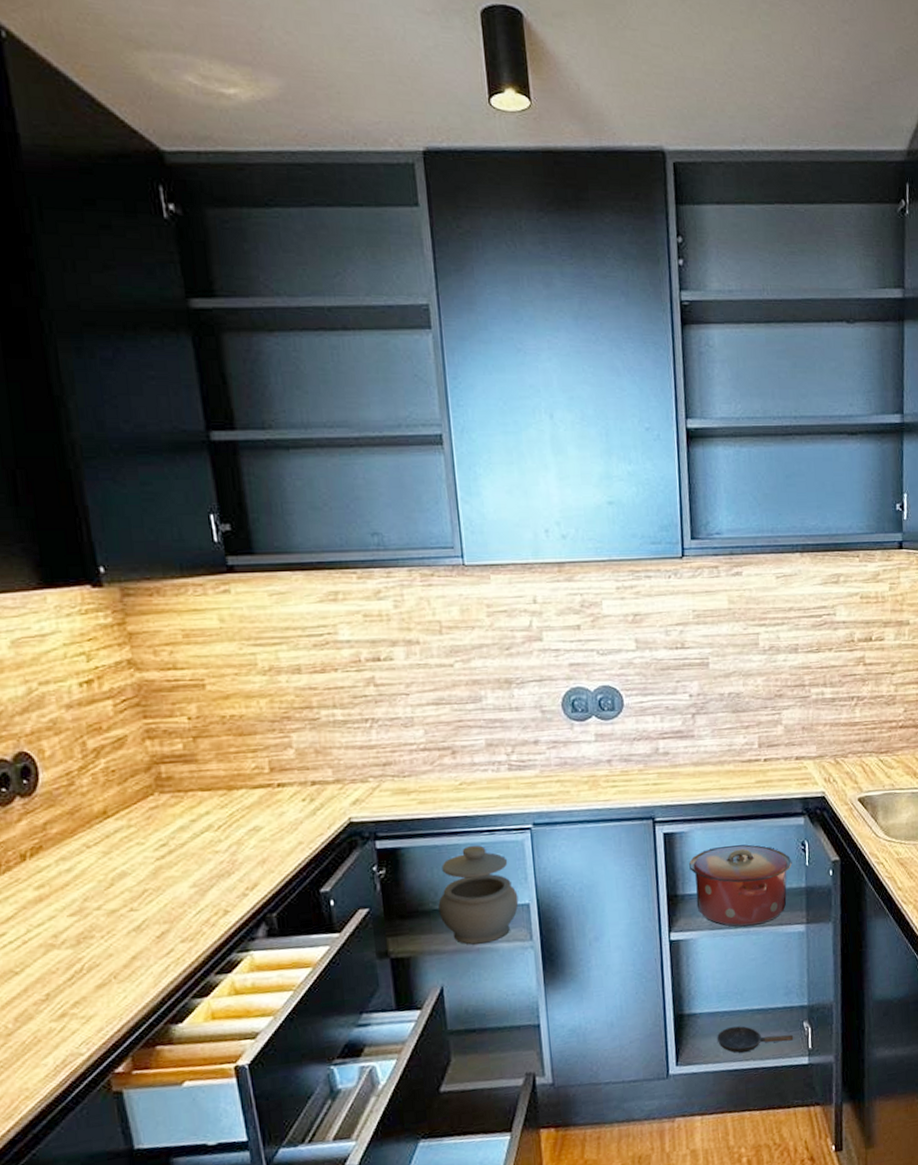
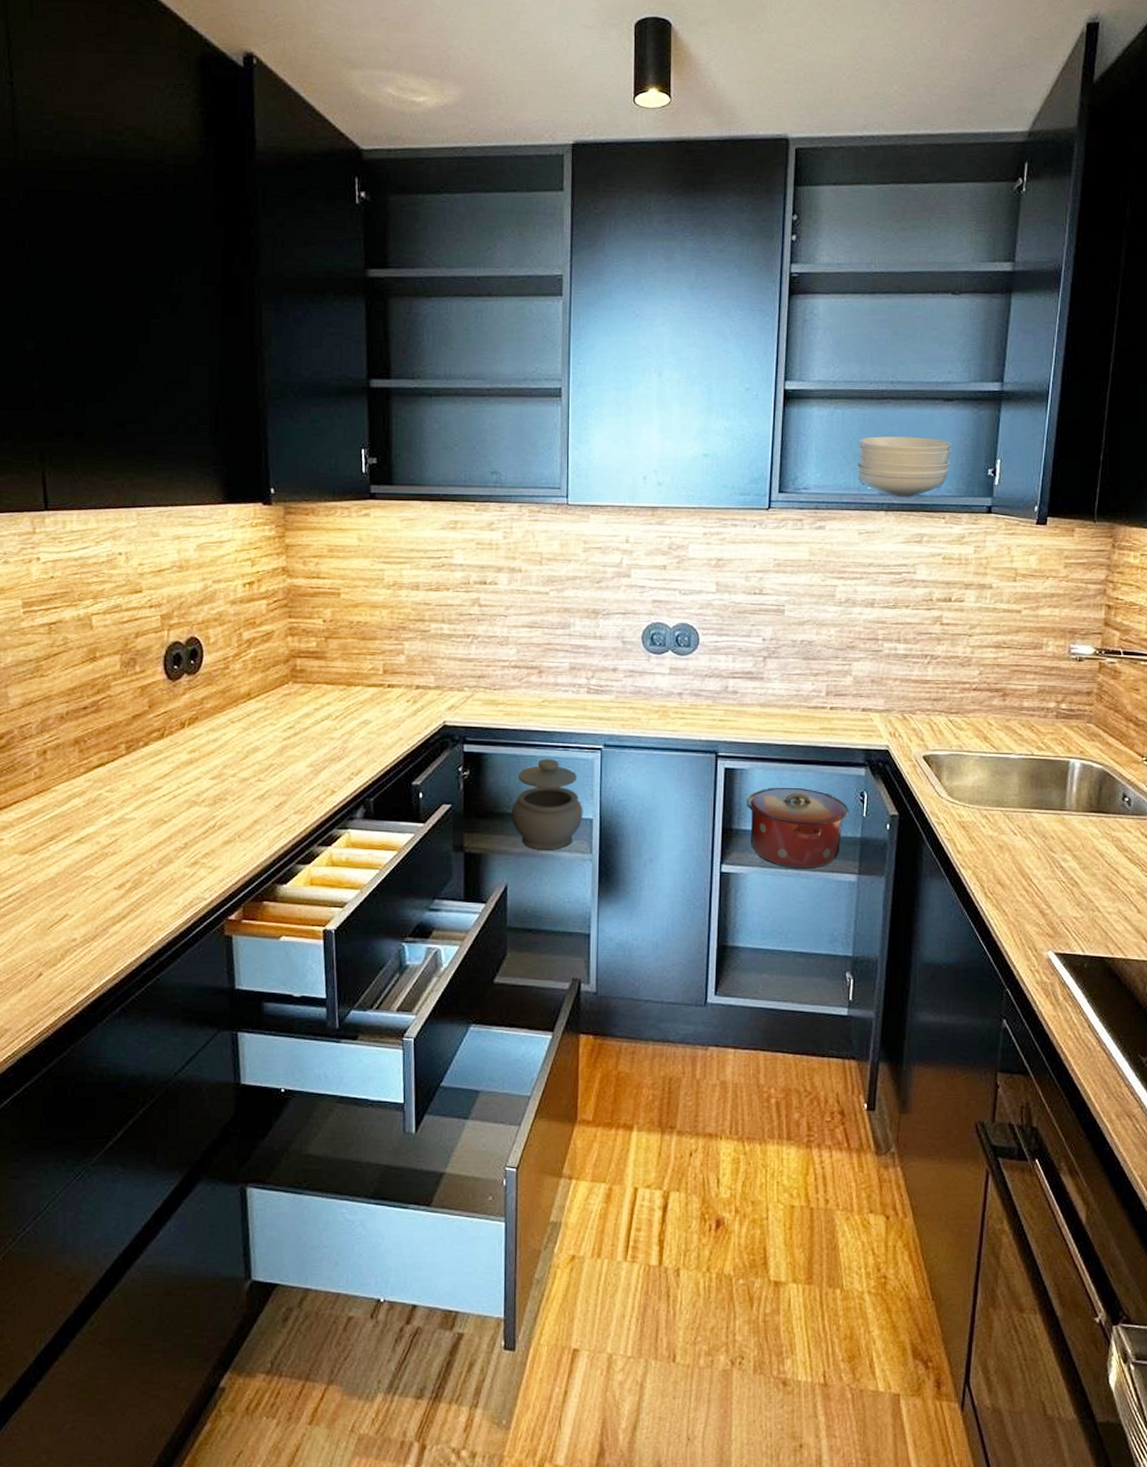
frying pan: present [716,1026,795,1053] -> none [757,966,836,993]
bowl: none [766,474,860,537] -> present [856,436,952,497]

